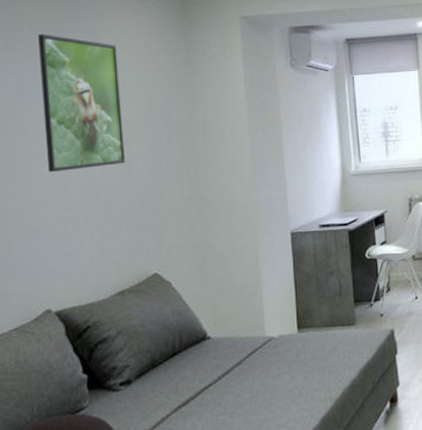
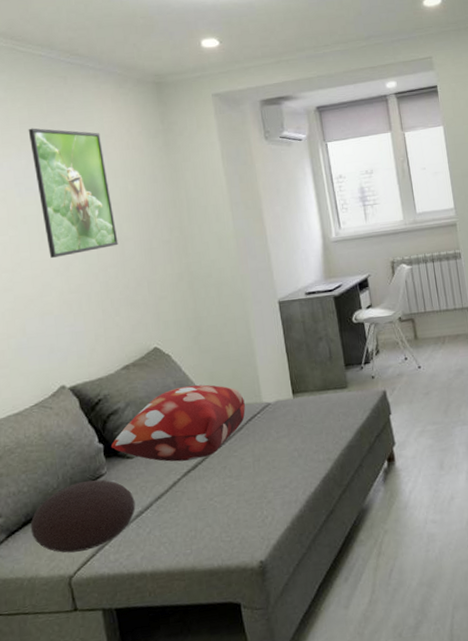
decorative pillow: none [95,315,246,396] -> present [110,384,246,462]

